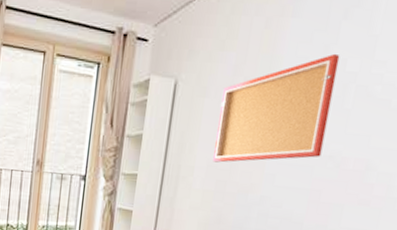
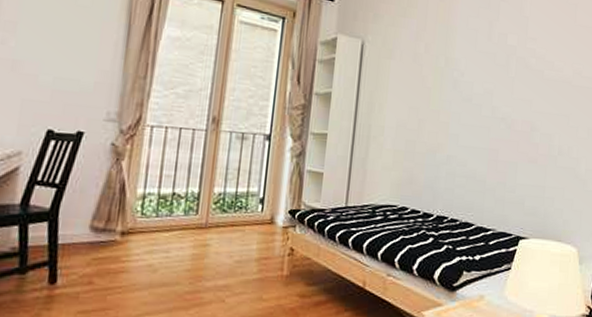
wall art: present [212,53,340,163] -> none [401,28,502,123]

